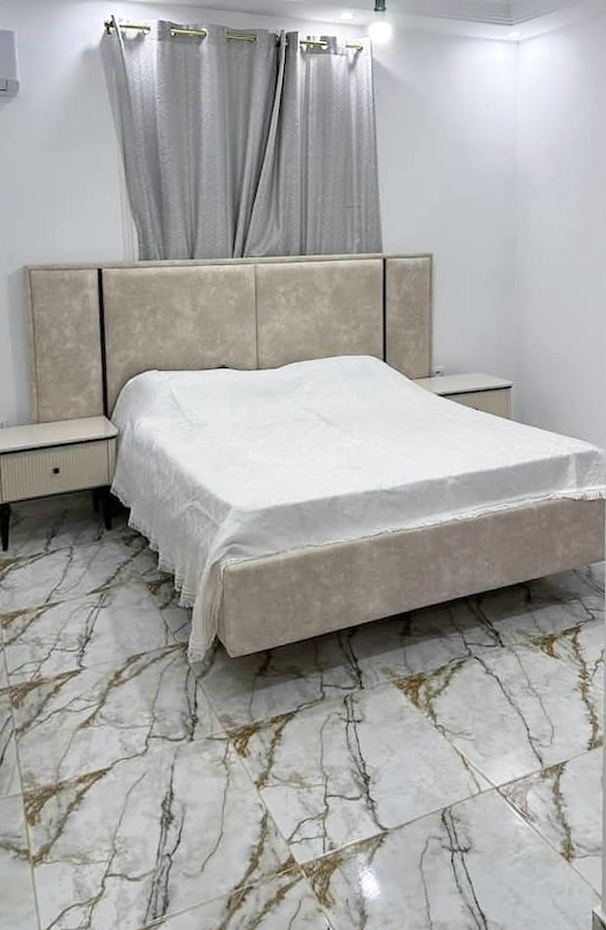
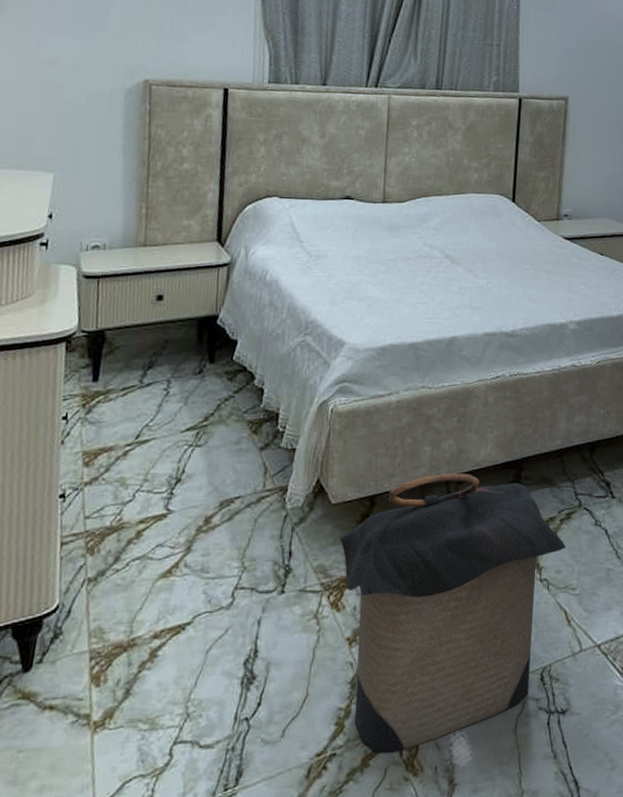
laundry hamper: none [240,626,458,887] -> present [339,472,565,753]

